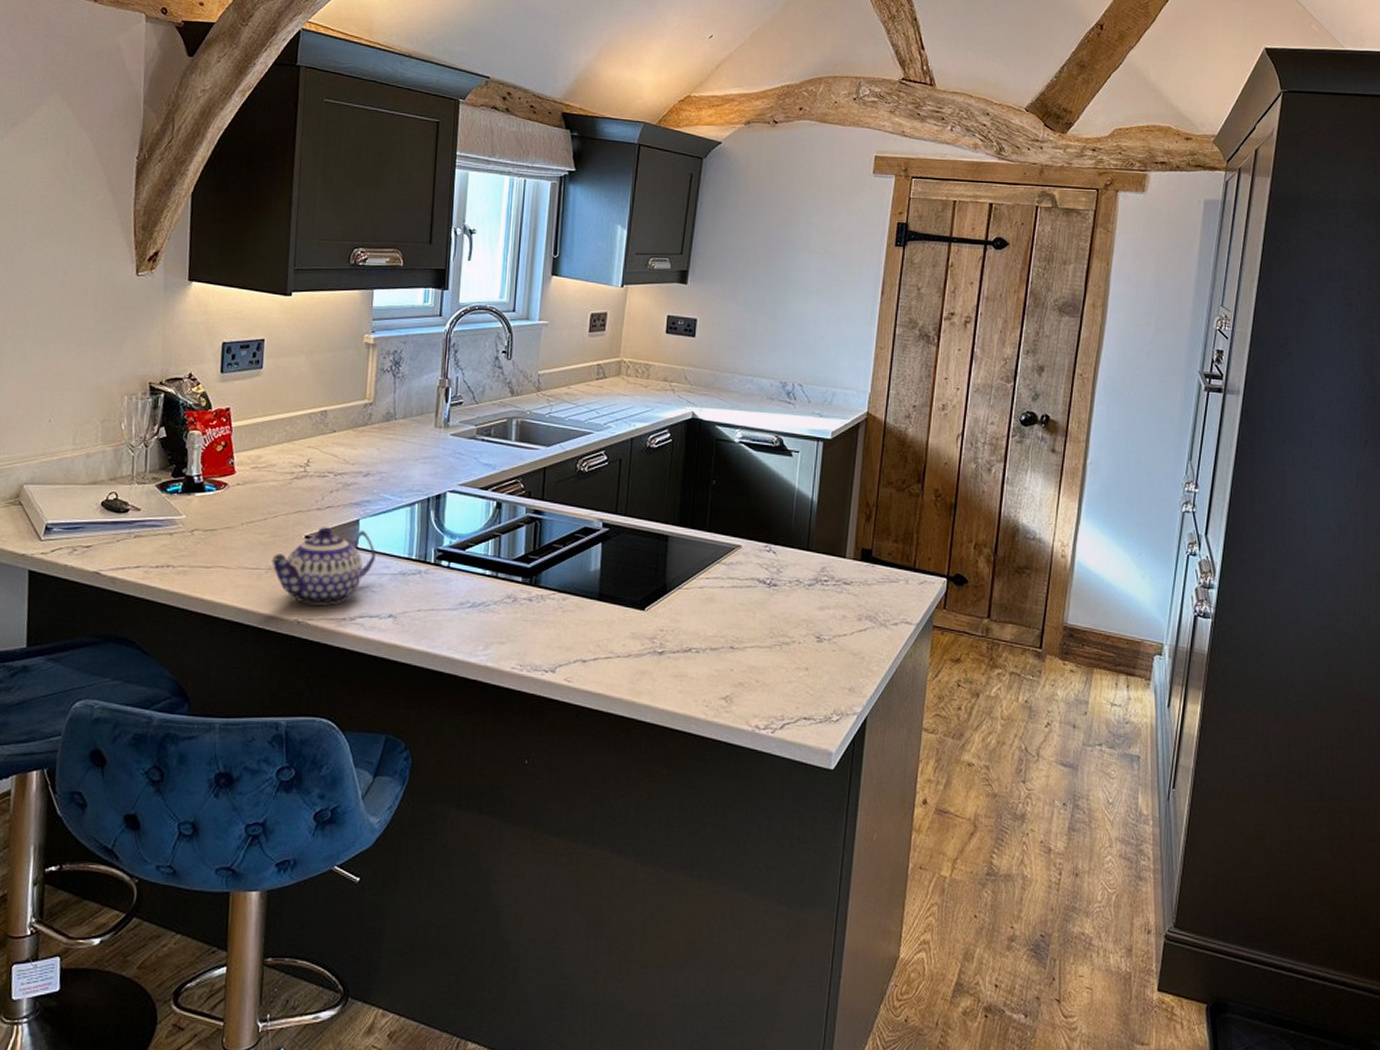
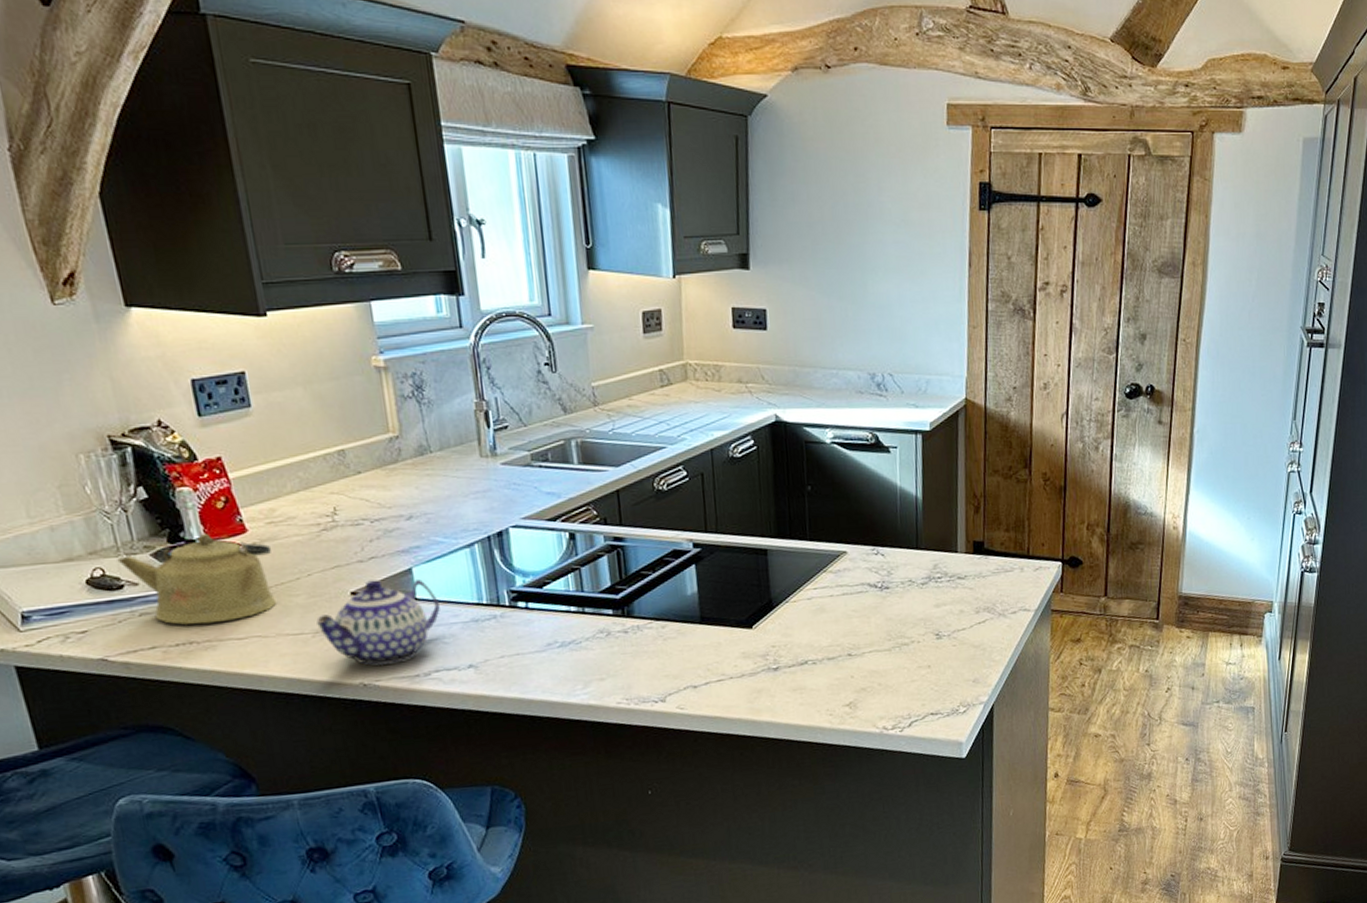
kettle: none [129,472,251,551] -> present [117,534,277,625]

